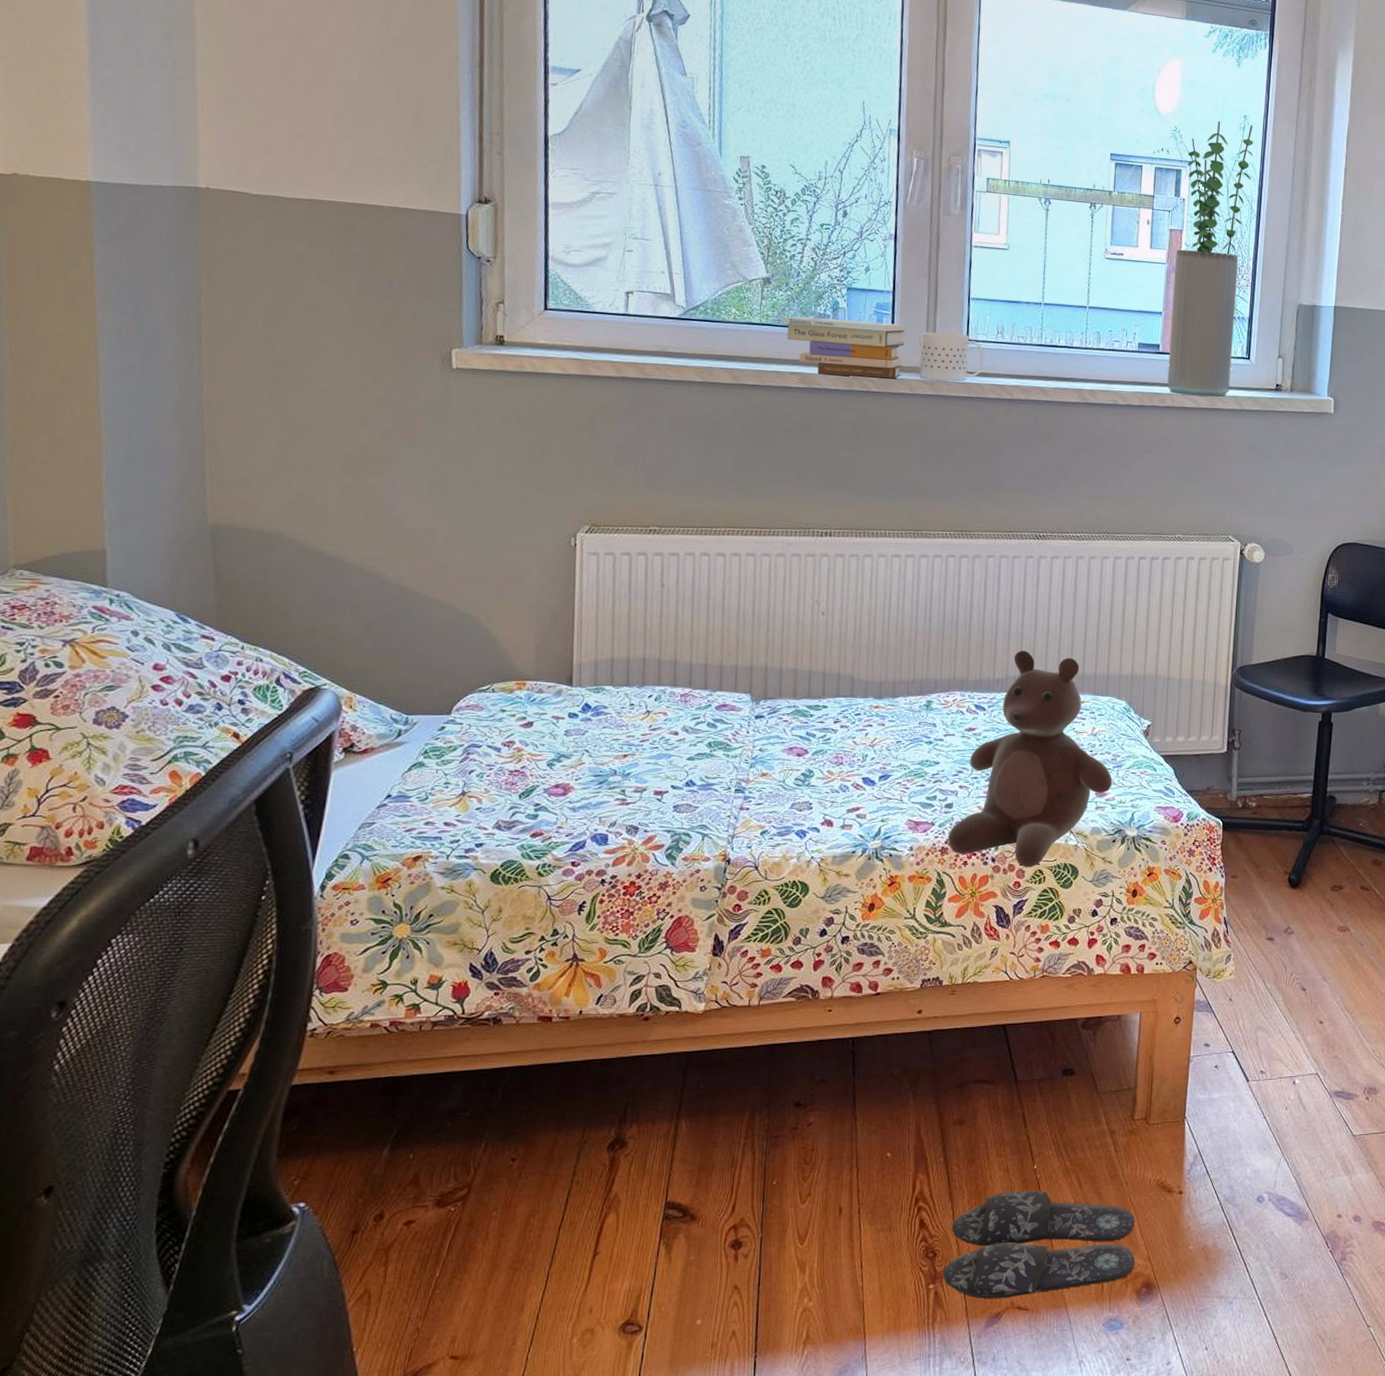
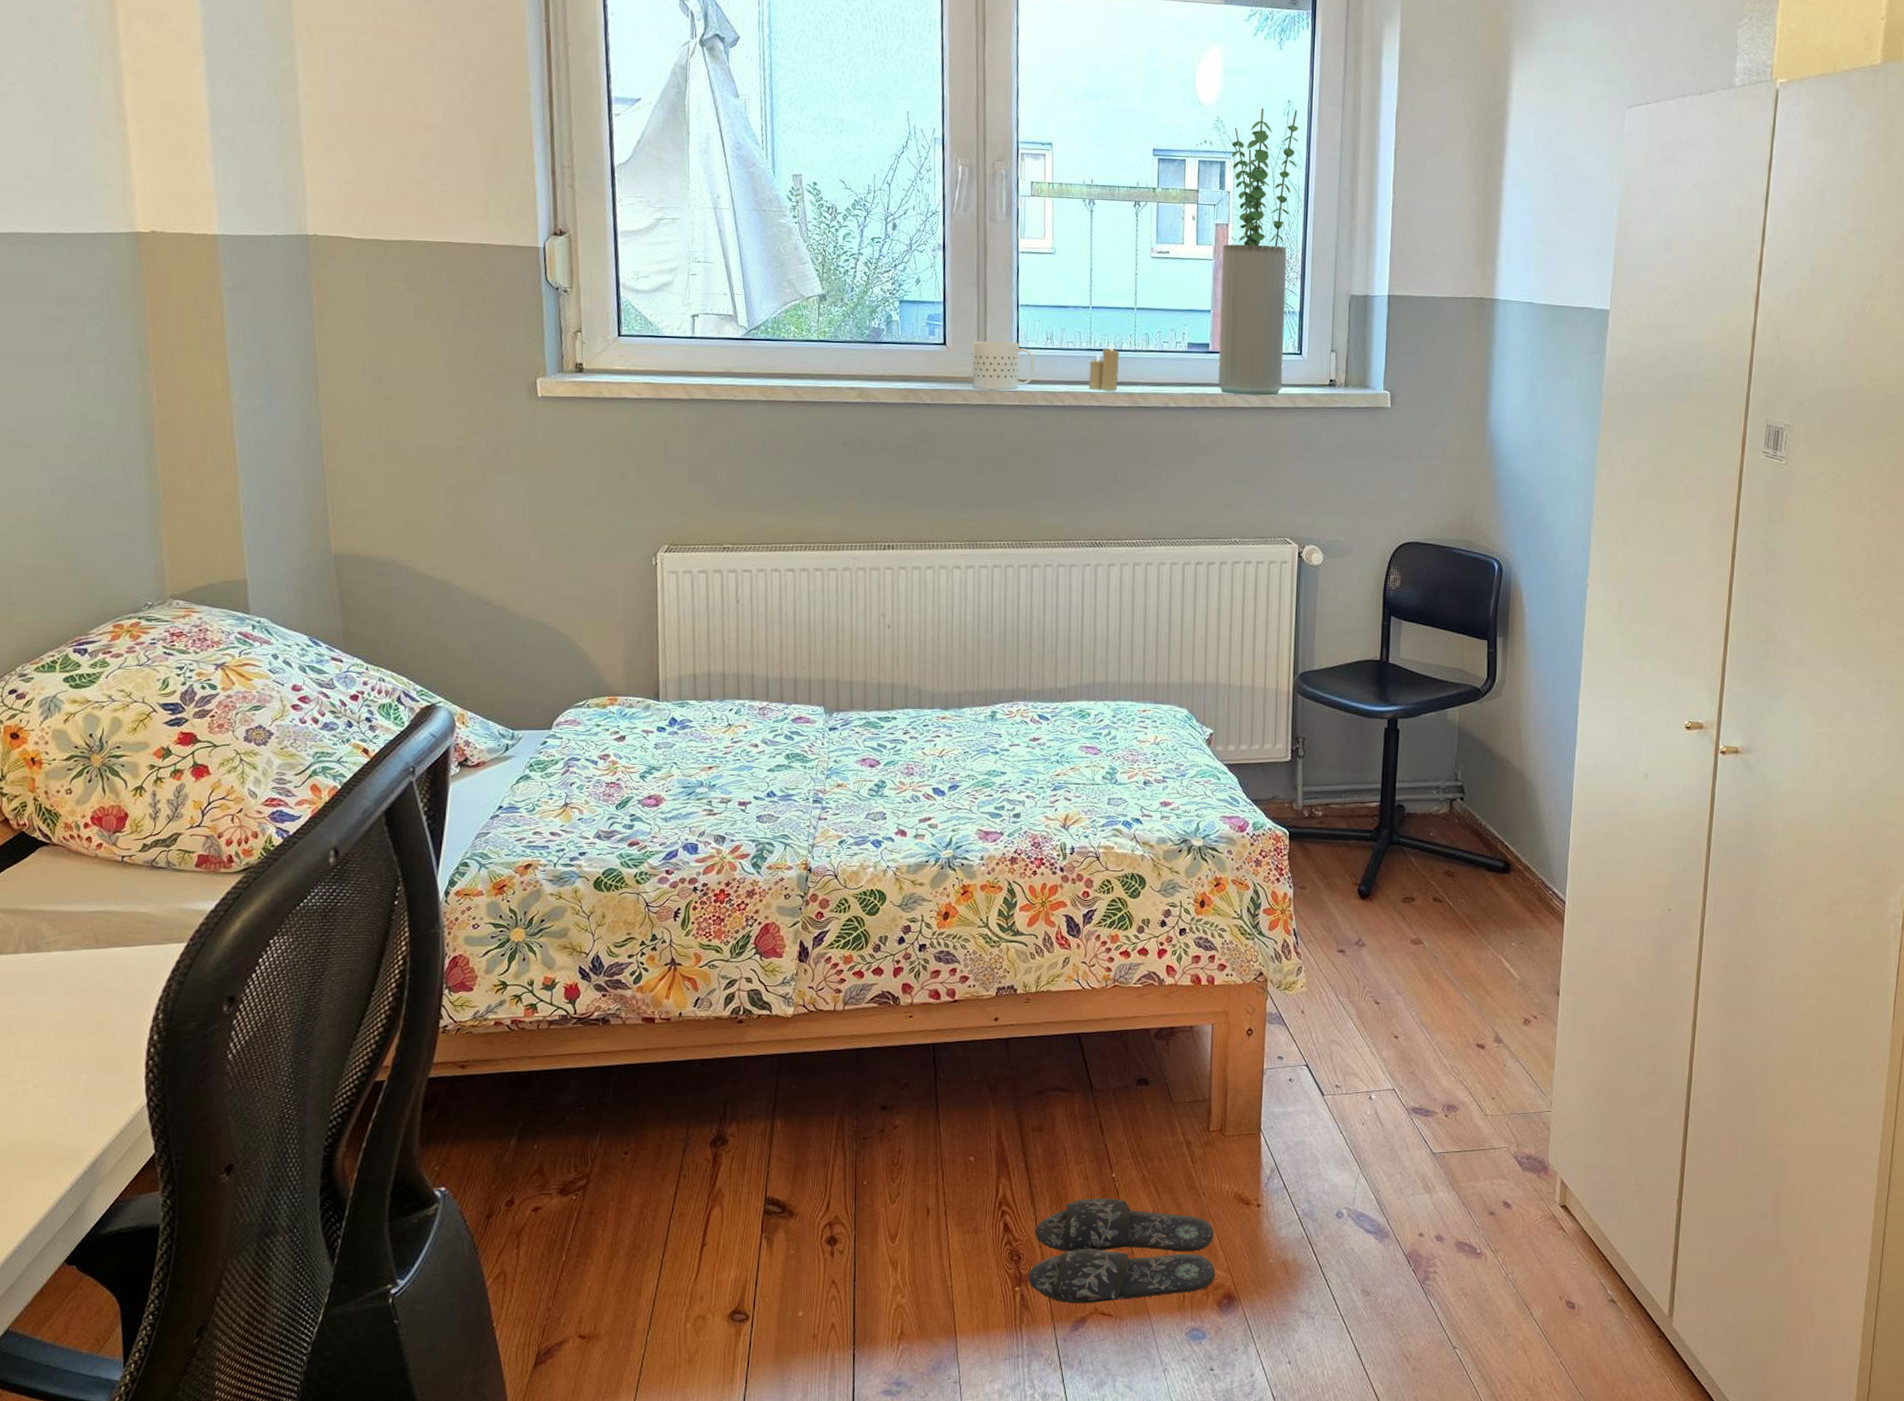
books: present [780,316,905,379] -> none [837,331,957,390]
teddy bear: present [948,650,1113,868] -> none [1017,659,1177,878]
candle: none [1038,341,1071,387] -> present [1088,344,1120,392]

